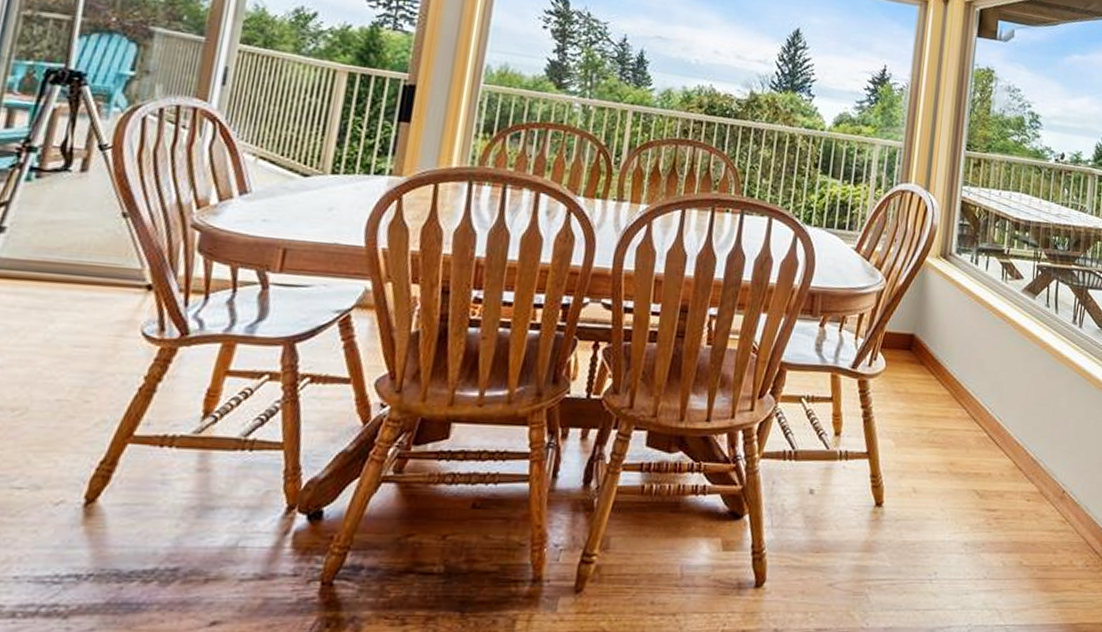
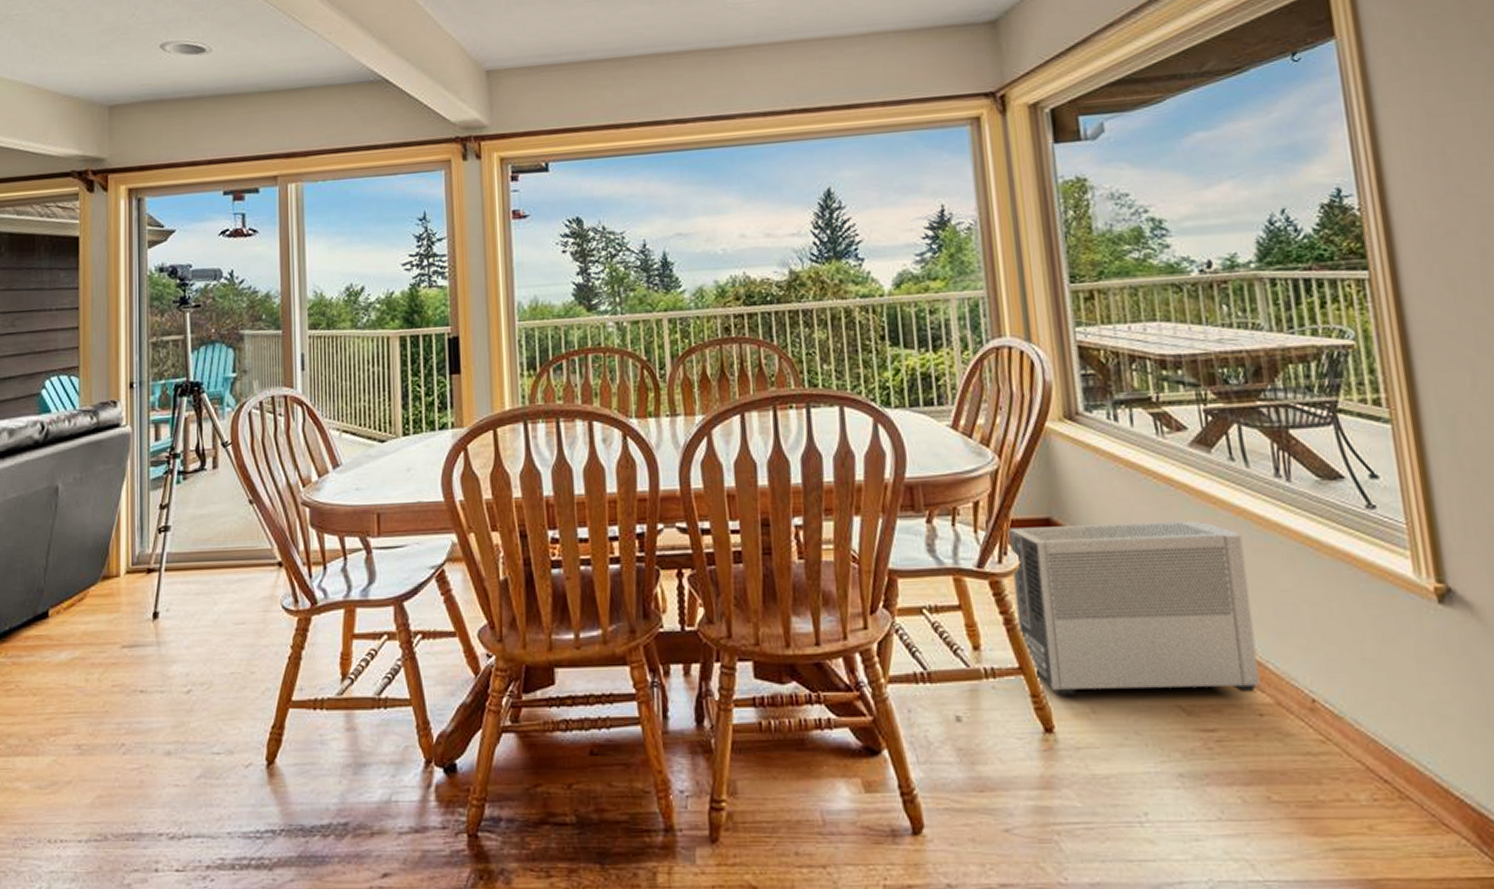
air purifier: none [873,339,1043,483] -> present [1009,521,1261,697]

